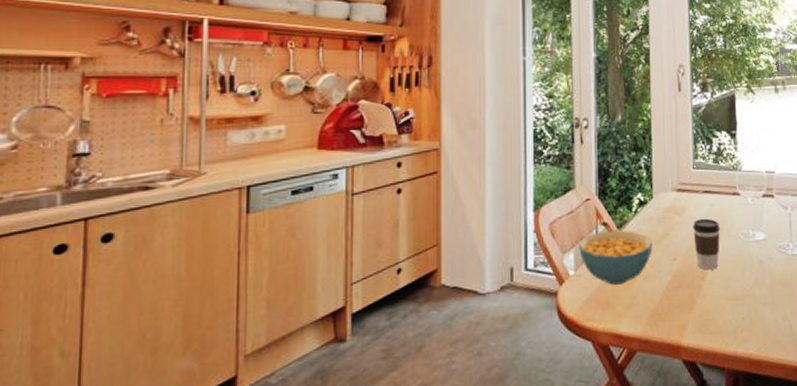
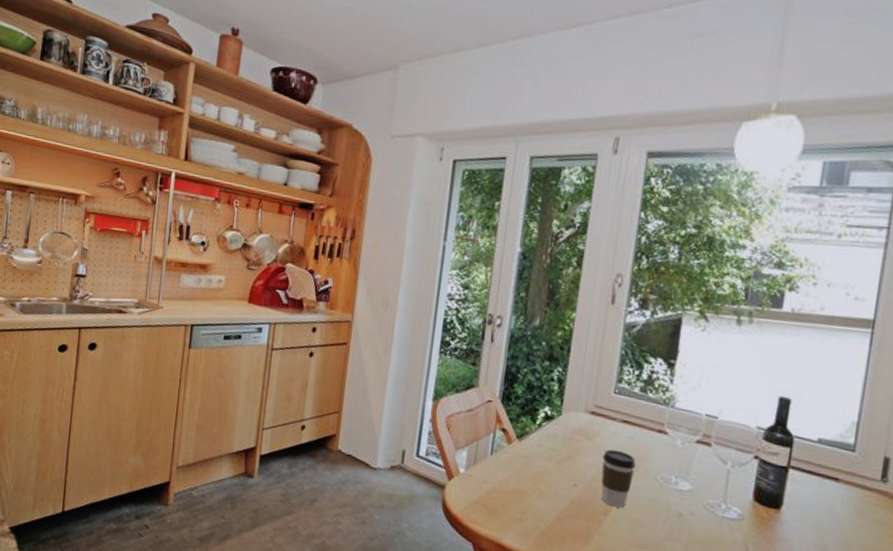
cereal bowl: present [579,230,653,285] -> none [473,436,554,496]

